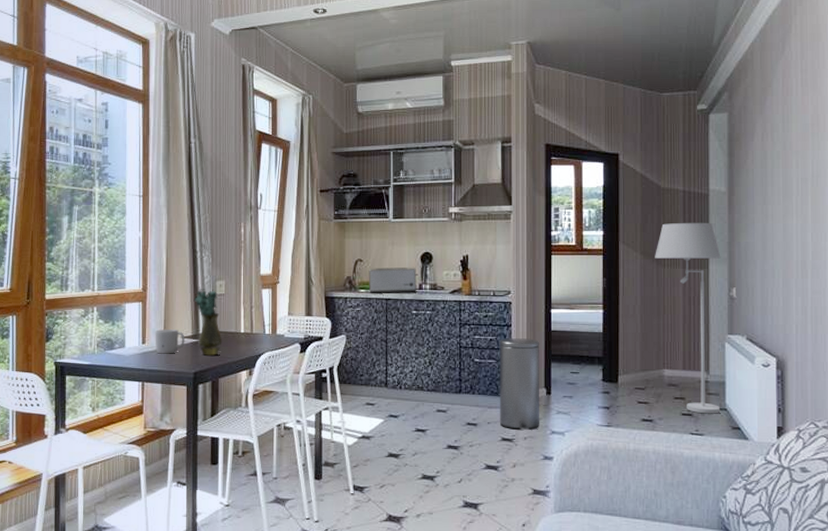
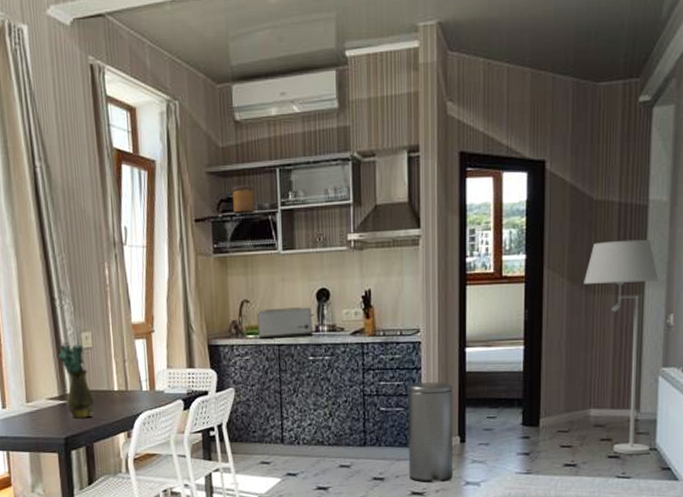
mug: present [155,329,185,354] -> none [15,391,52,419]
jar: none [353,164,371,187] -> present [233,185,255,214]

